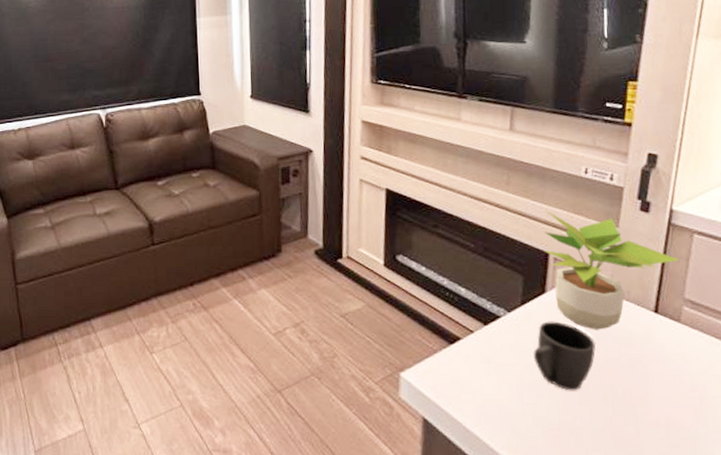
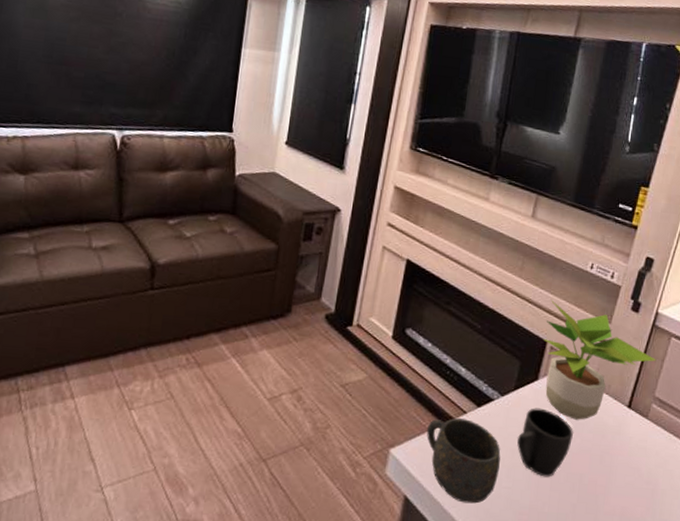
mug: none [435,338,519,422] -> present [426,418,501,504]

